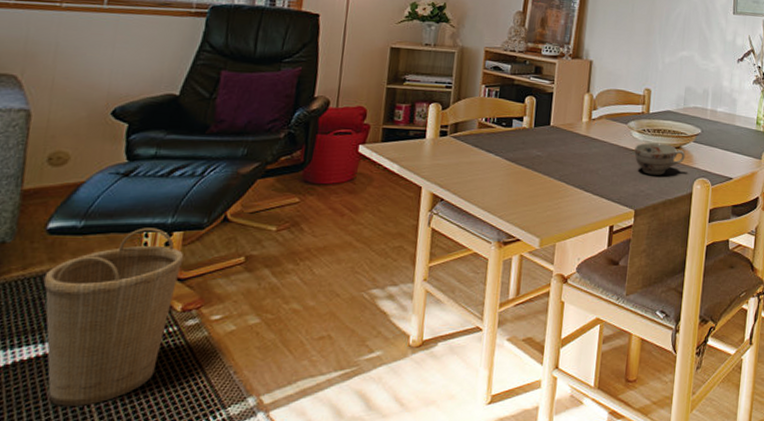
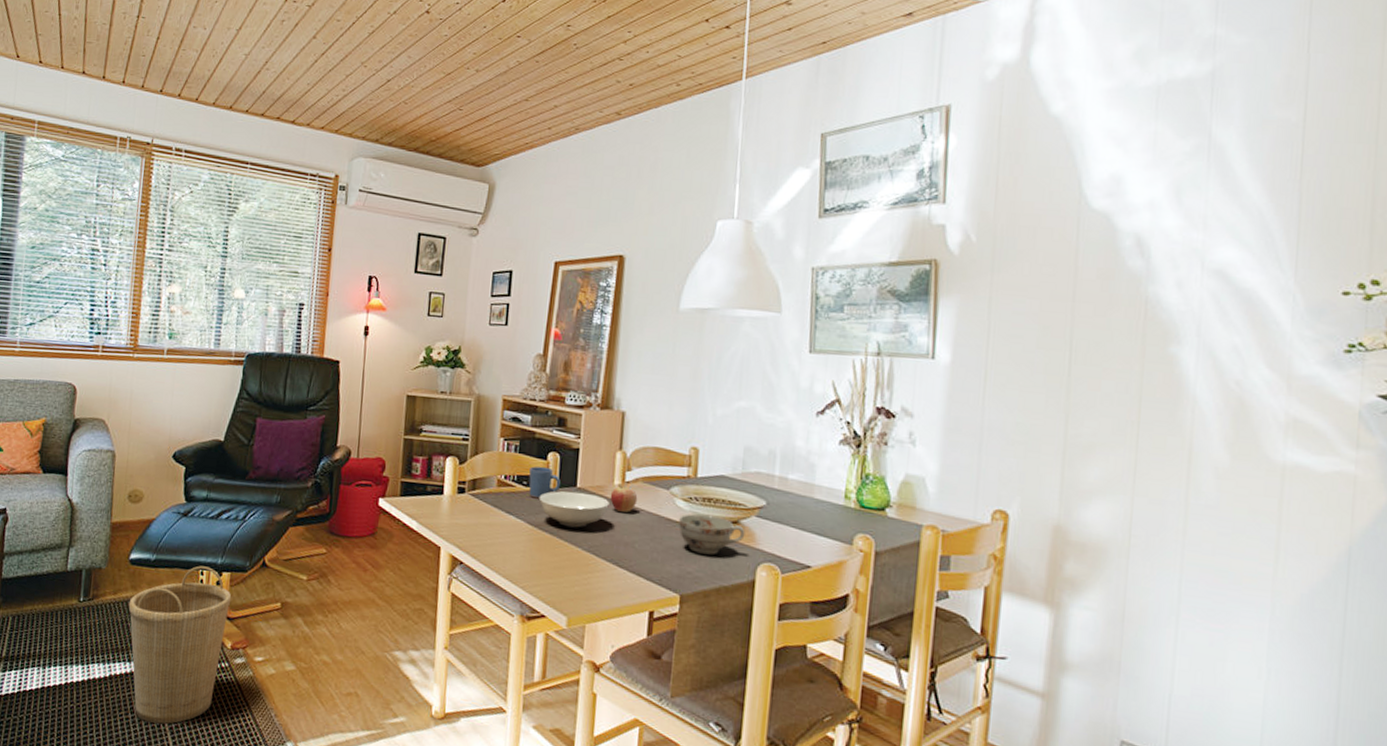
mug: none [507,108,536,137] -> present [528,466,560,499]
bowl: none [516,129,578,161] -> present [538,491,609,528]
fruit: none [578,121,602,145] -> present [610,483,638,512]

